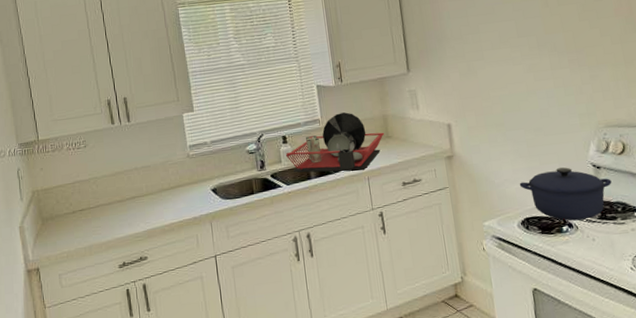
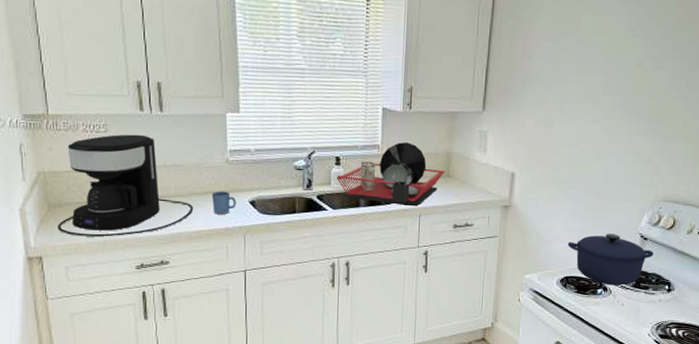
coffee maker: none [50,144,163,244] -> present [57,134,193,237]
mug: none [178,183,201,206] -> present [211,191,237,215]

